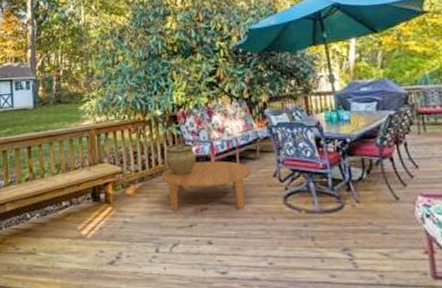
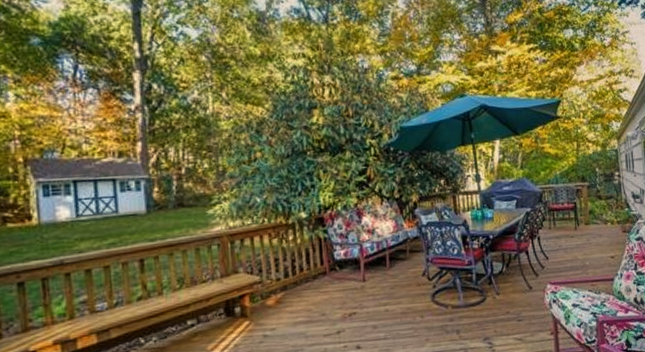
coffee table: present [161,160,251,211] -> none [306,262,401,319]
clay pot: present [165,143,196,176] -> none [310,246,345,282]

